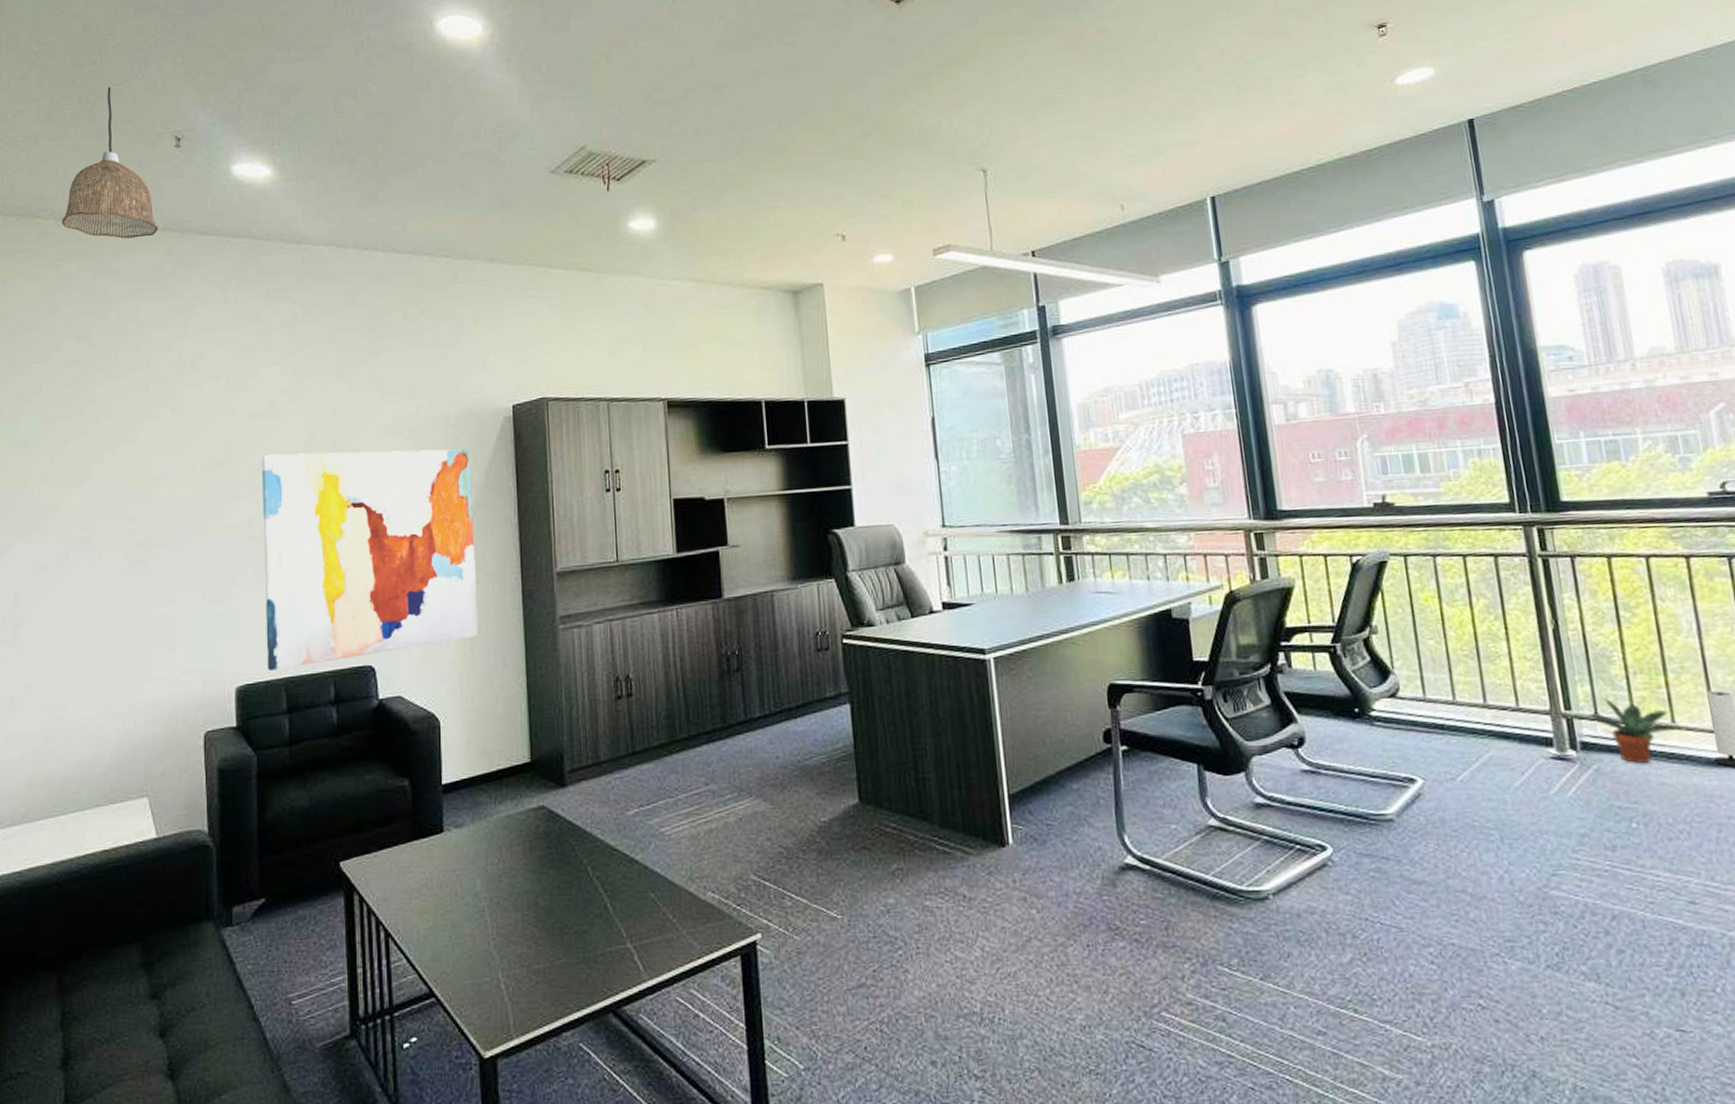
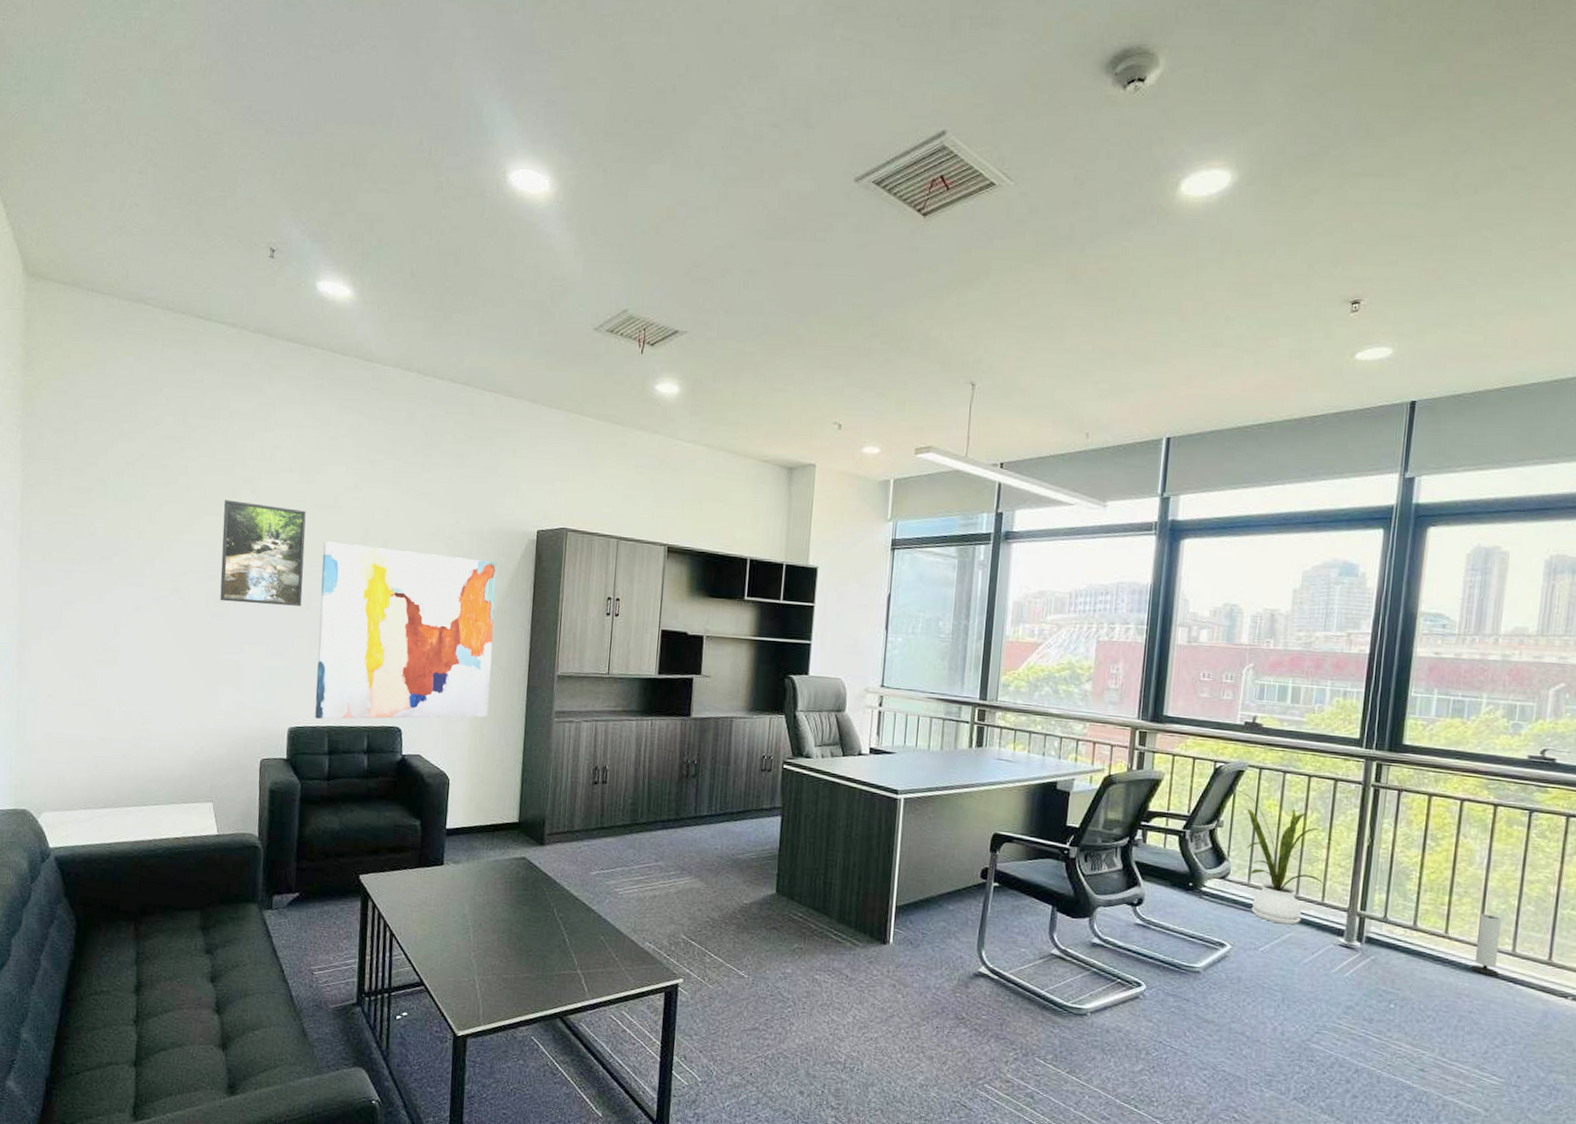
pendant lamp: present [61,87,158,239] -> none [167,193,251,336]
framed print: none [139,422,241,545] -> present [220,500,306,606]
house plant: none [1383,585,1514,743] -> present [1236,790,1324,925]
potted plant: present [1588,698,1681,763] -> none [1378,906,1450,961]

